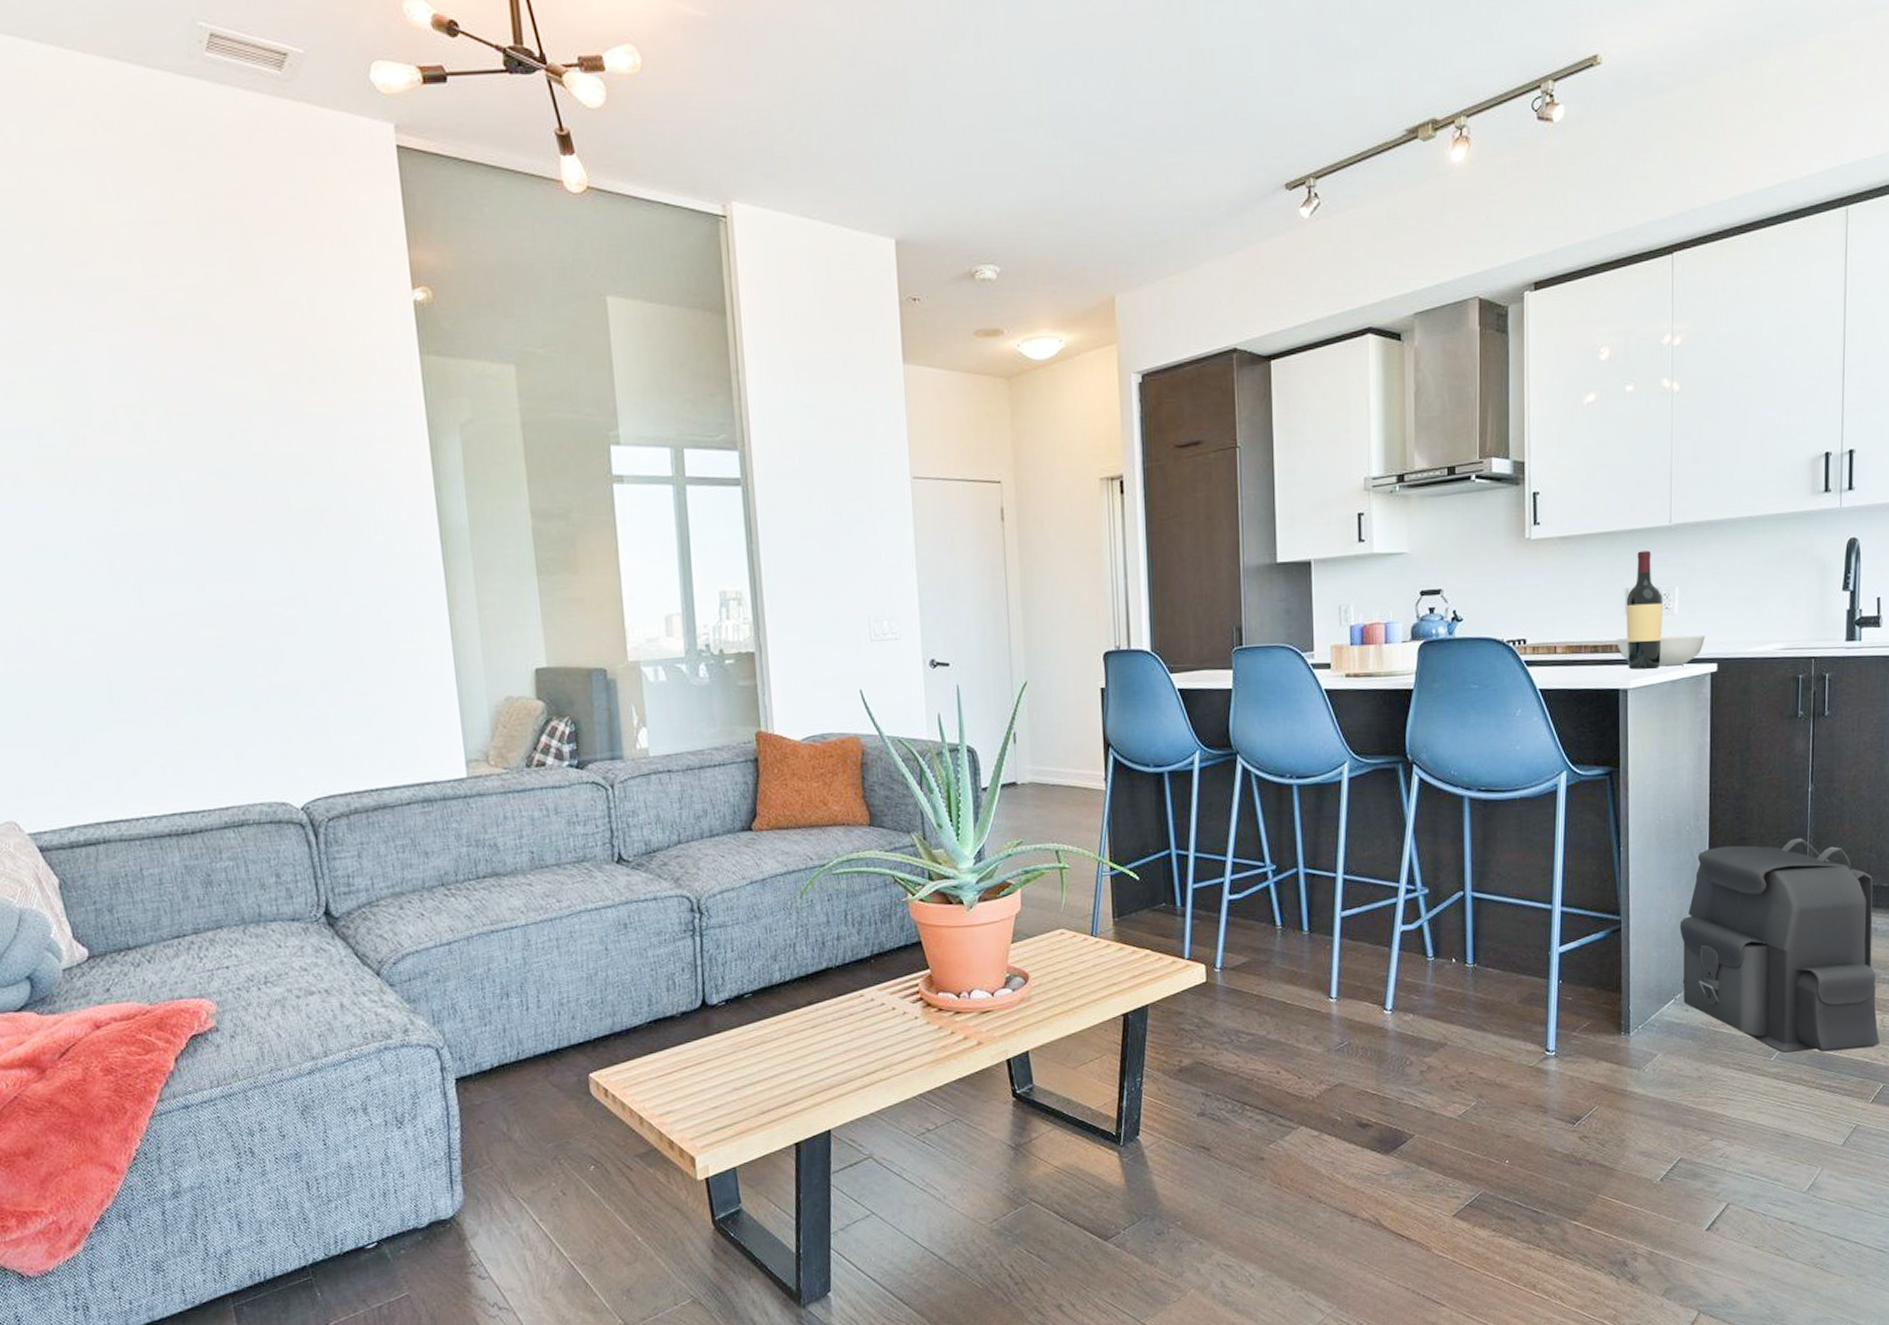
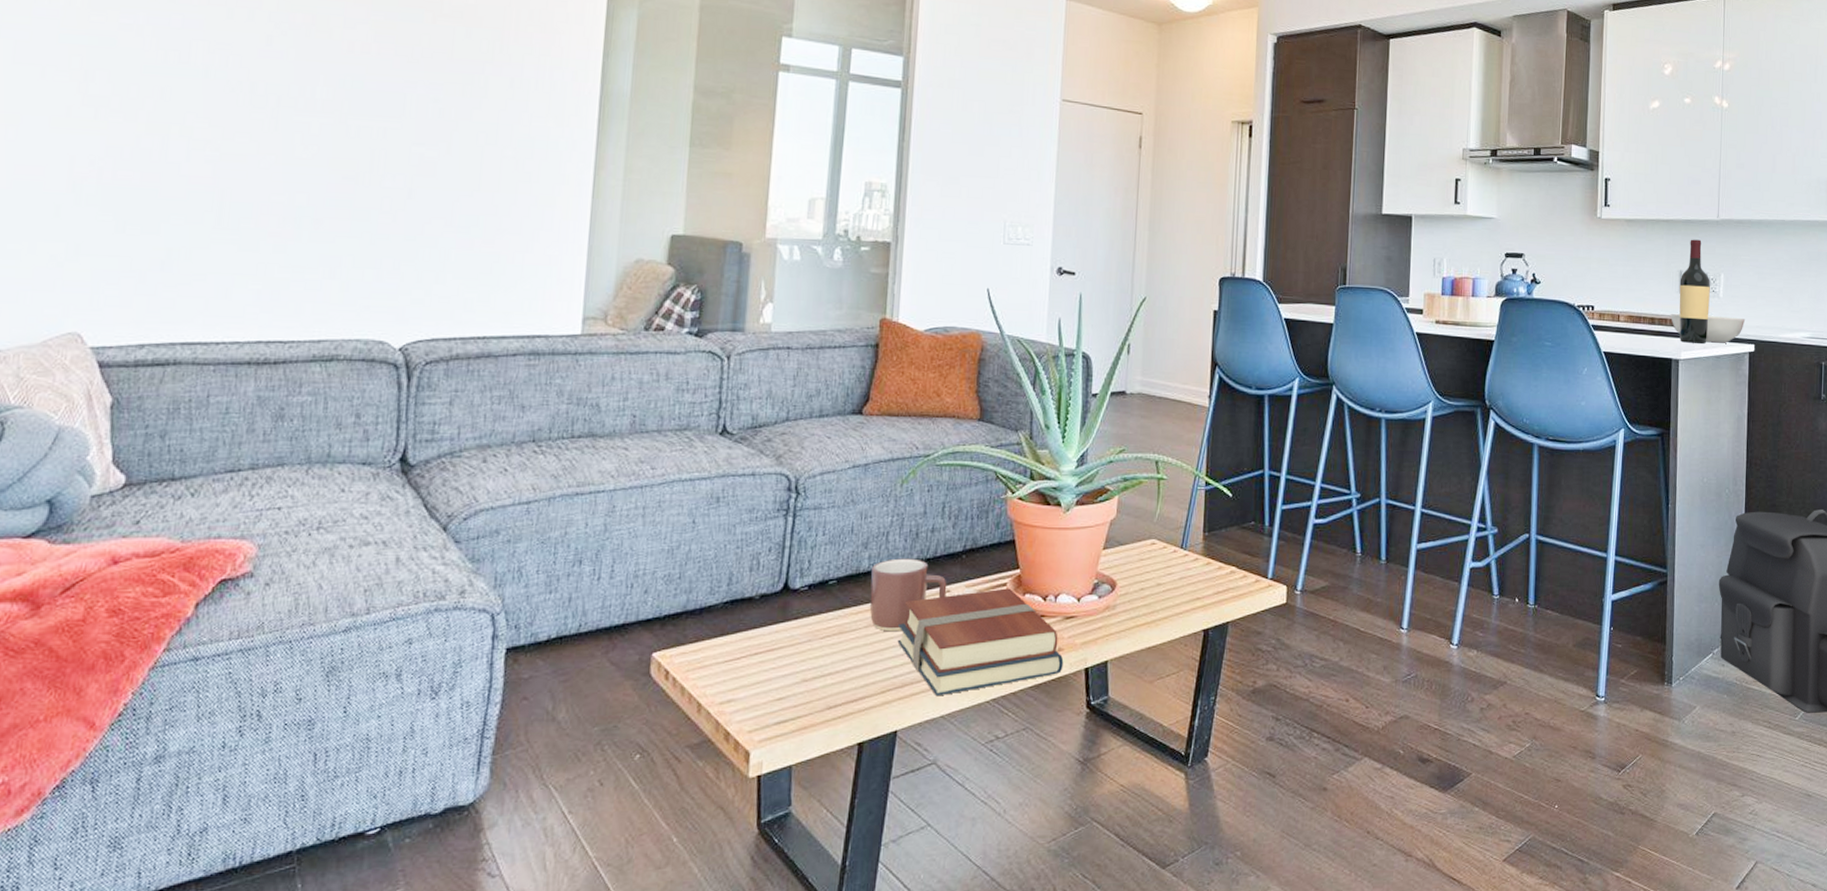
mug: none [784,967,861,1039] -> present [869,558,947,632]
books: none [817,988,985,1096] -> present [897,588,1064,697]

